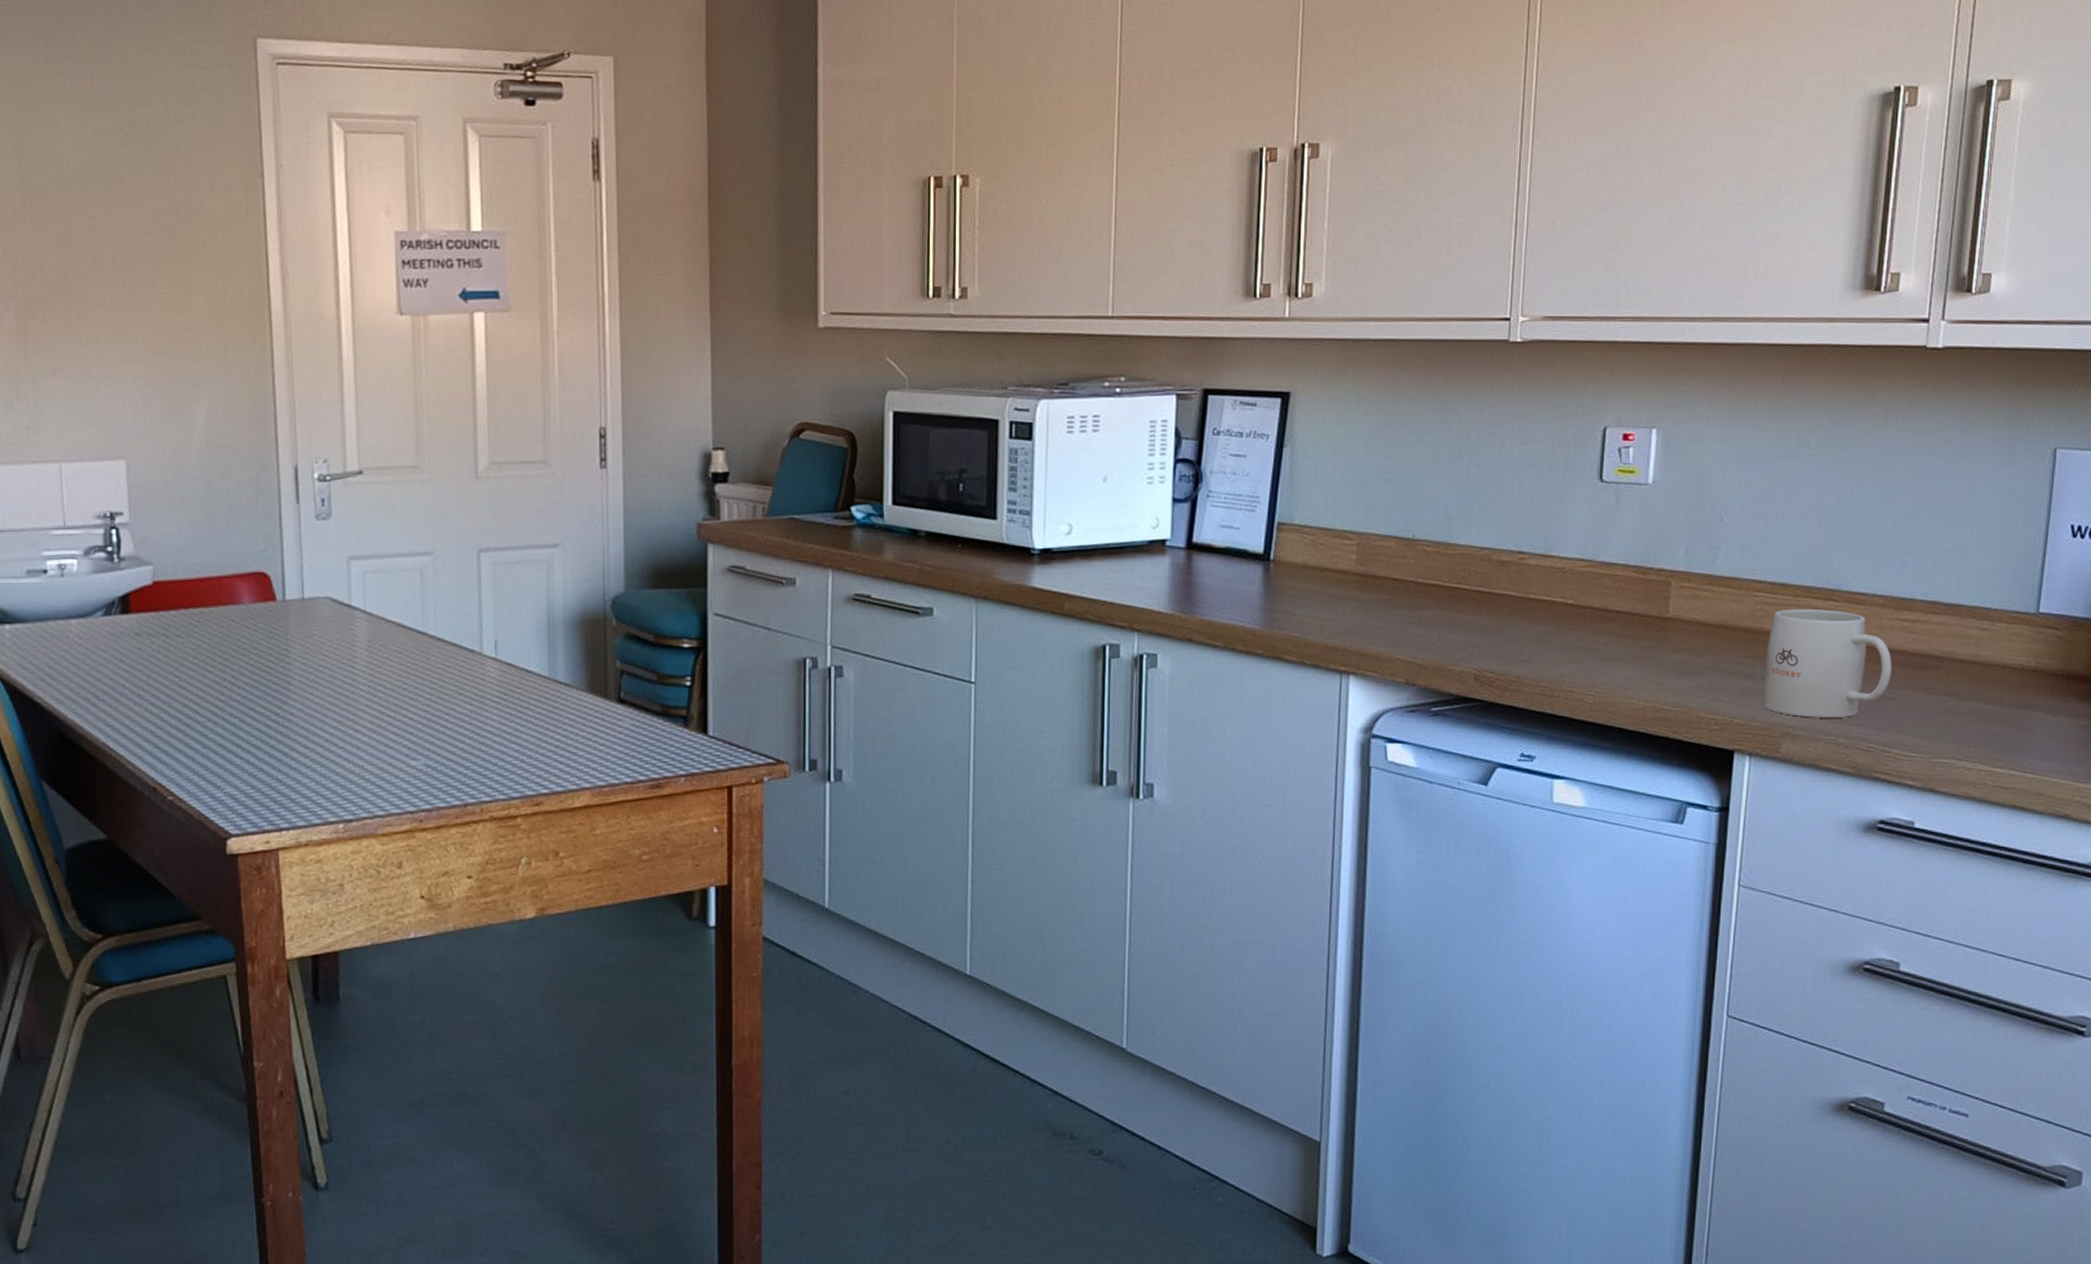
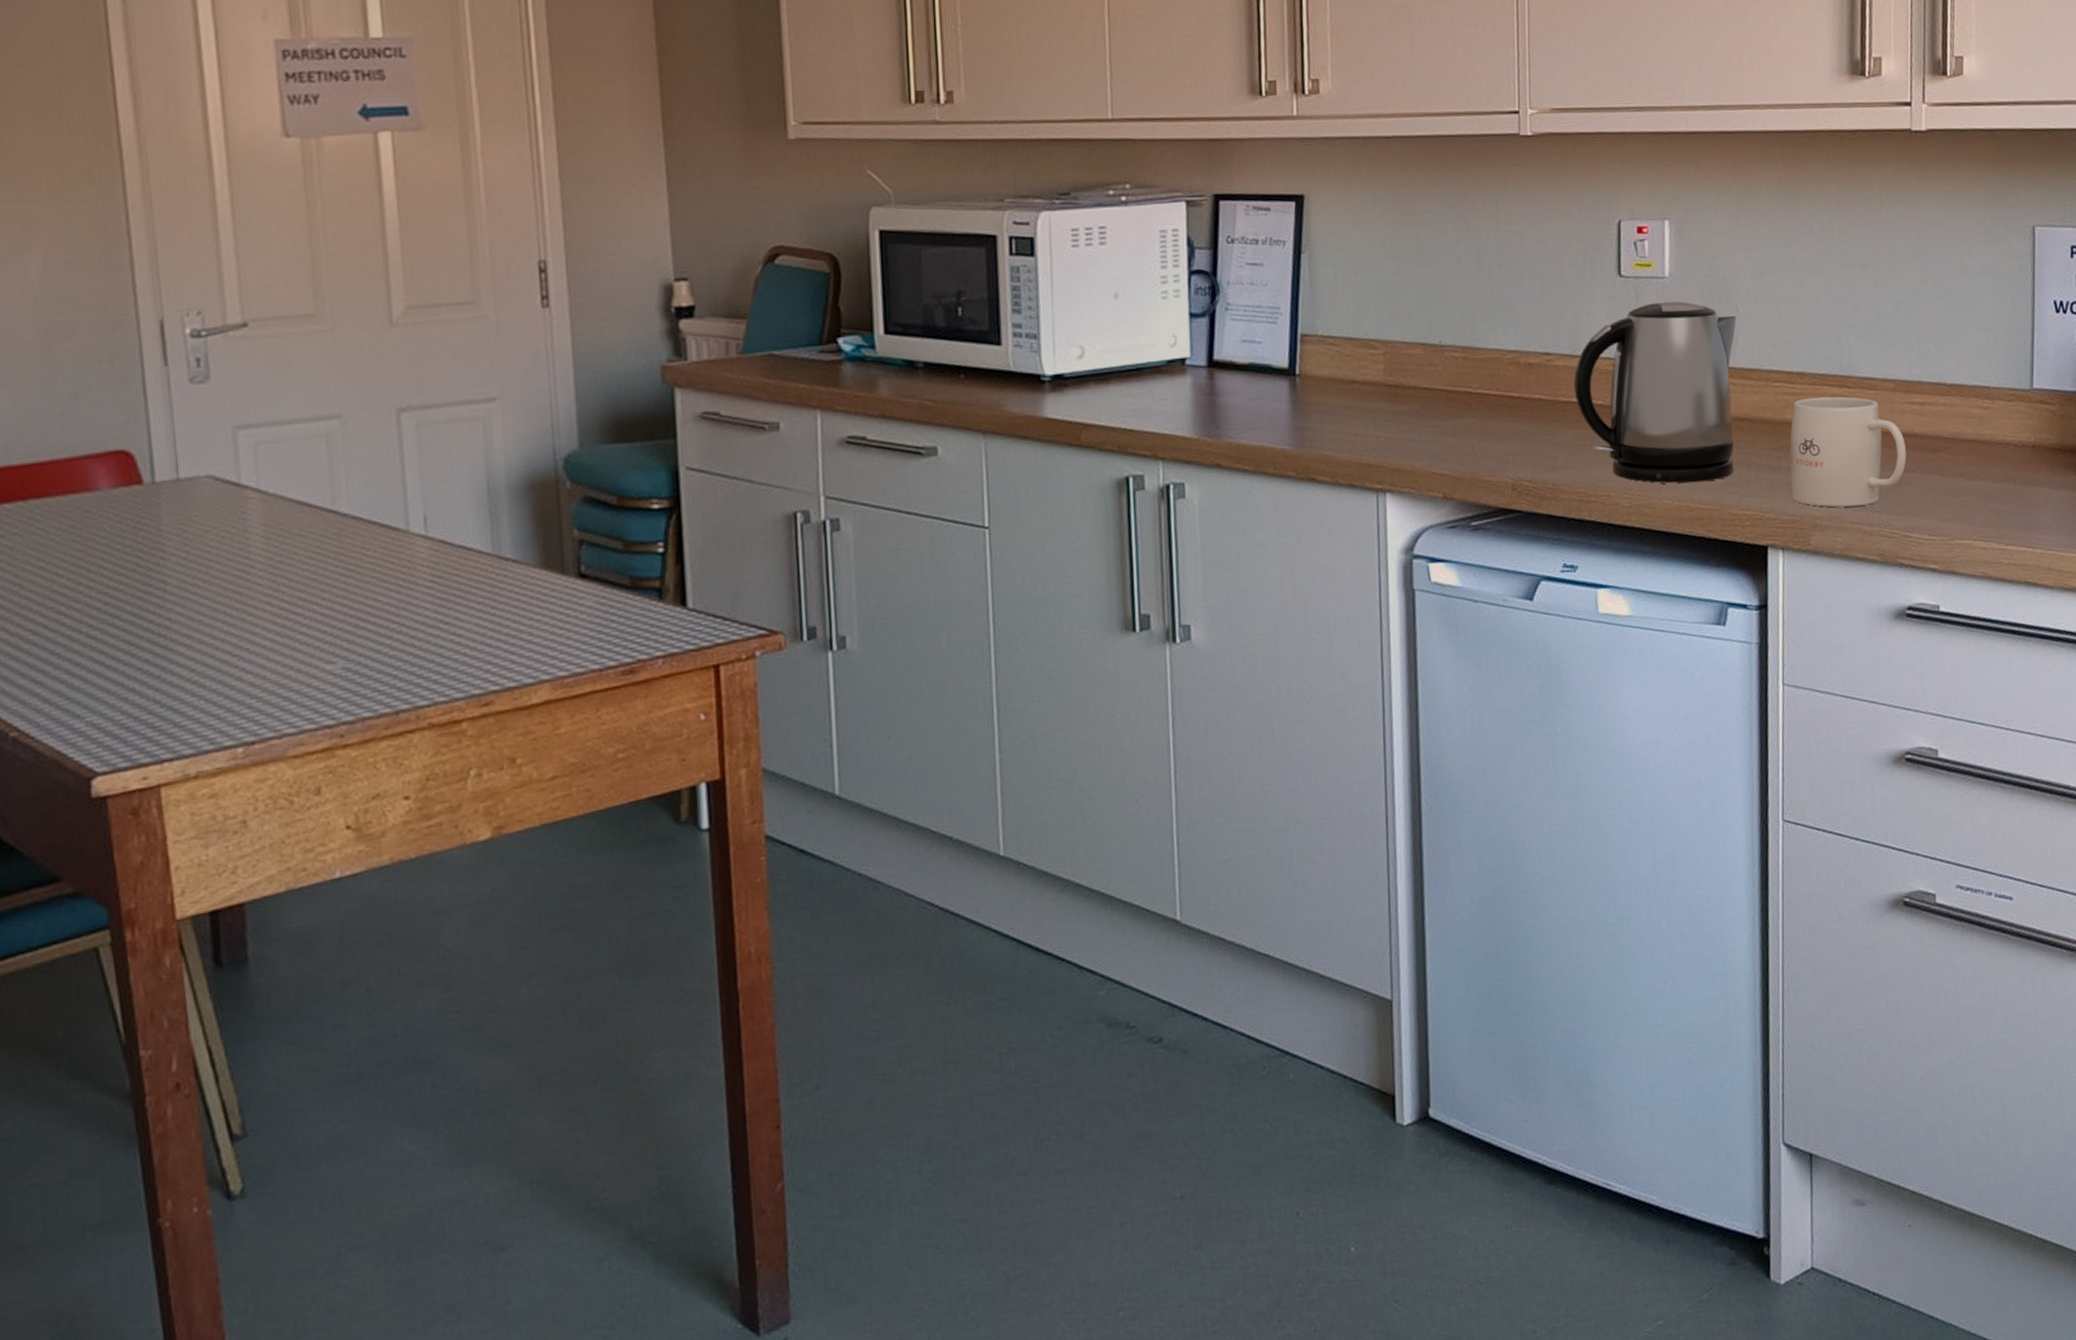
kettle: none [1546,507,1720,685] -> present [1574,301,1736,484]

